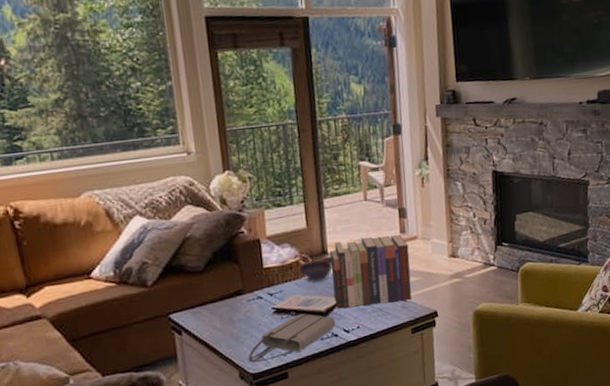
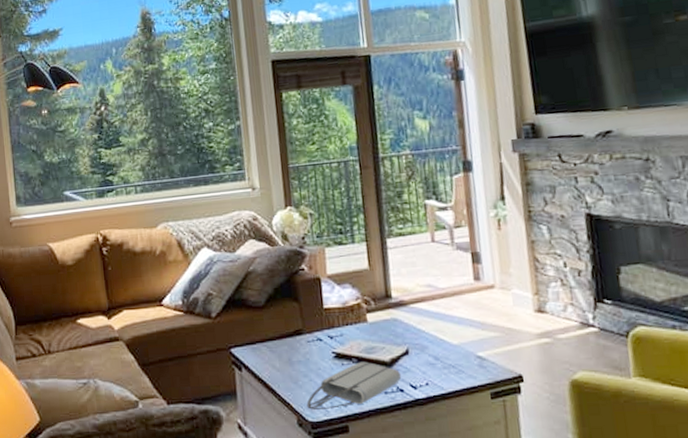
bowl: present [299,260,332,282] -> none [361,304,397,328]
books: present [330,235,412,309] -> none [394,282,490,361]

